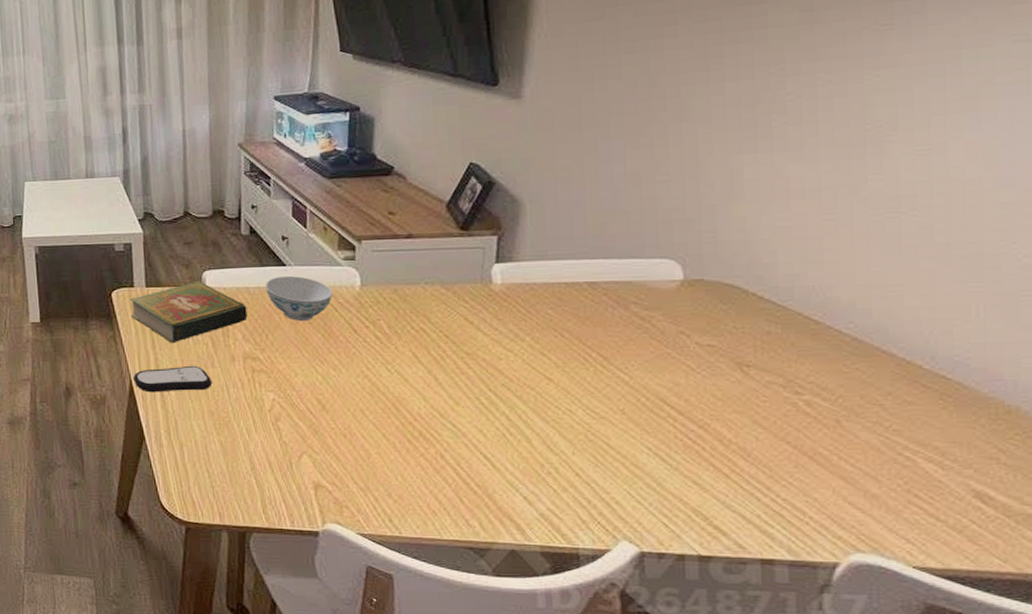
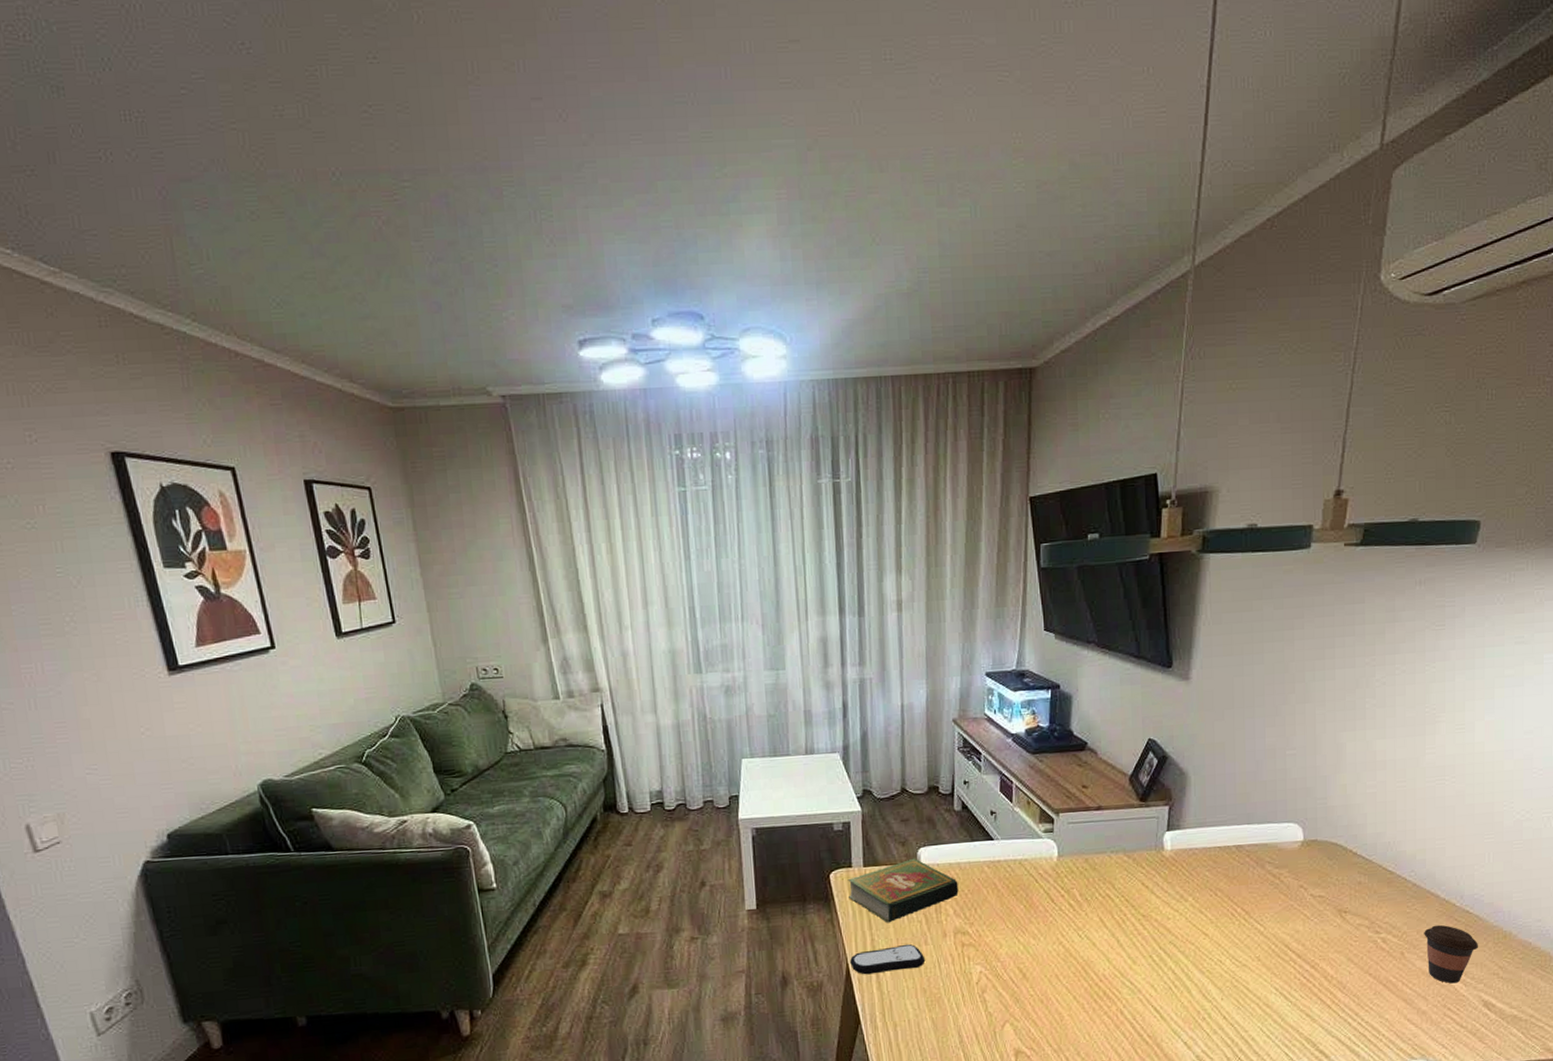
bowl: present [266,275,332,322] -> none [975,849,1034,894]
coffee cup: none [872,390,964,465] -> present [1424,924,1479,984]

